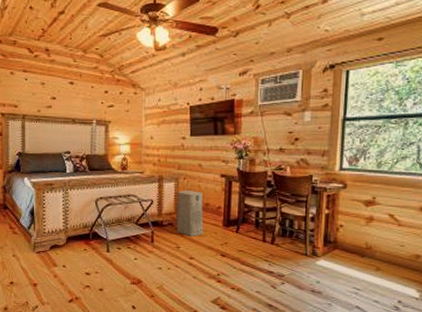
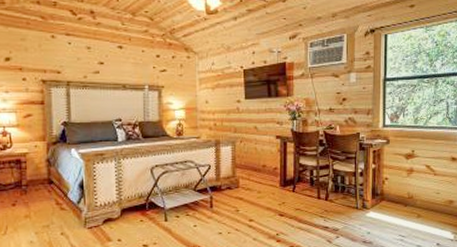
air purifier: present [176,189,204,237] -> none [234,152,262,199]

